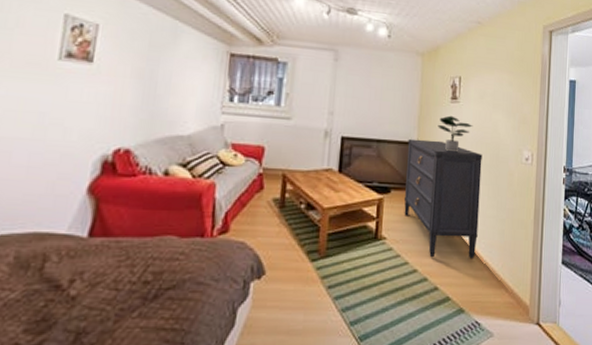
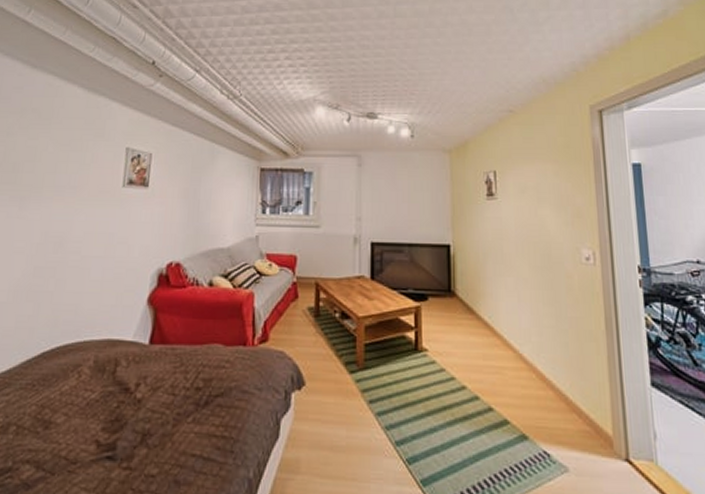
dresser: present [403,138,482,259] -> none [442,241,535,377]
potted plant: present [438,115,473,153] -> none [474,214,516,254]

